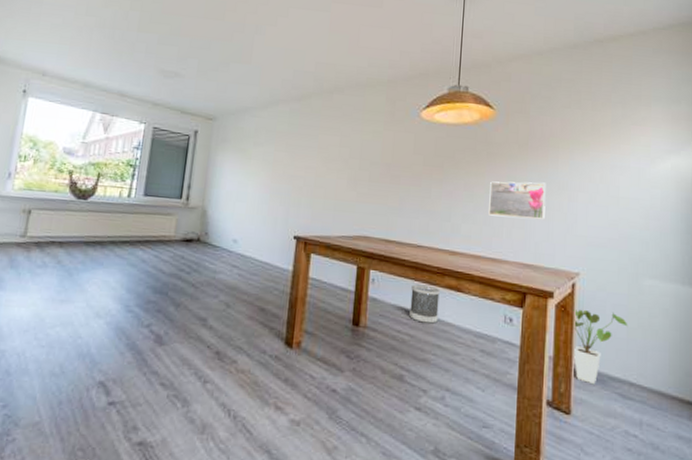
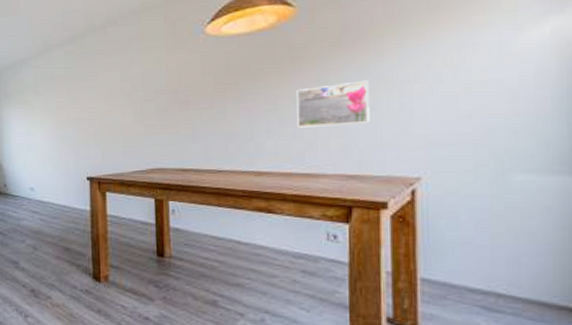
wastebasket: present [409,284,440,324] -> none [215,210,249,248]
house plant: present [572,309,628,385] -> none [414,217,492,299]

